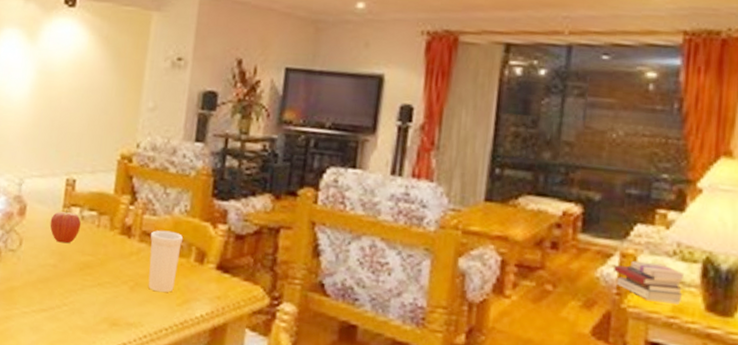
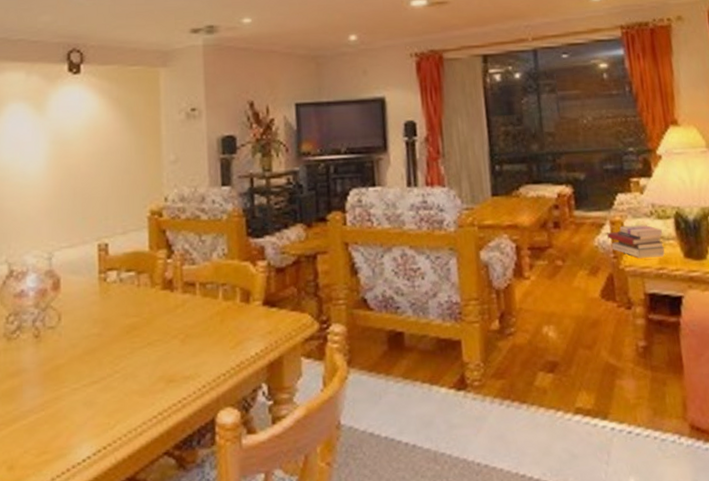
fruit: present [50,208,82,244] -> none [87,274,121,310]
cup: present [148,230,184,293] -> none [192,276,226,340]

